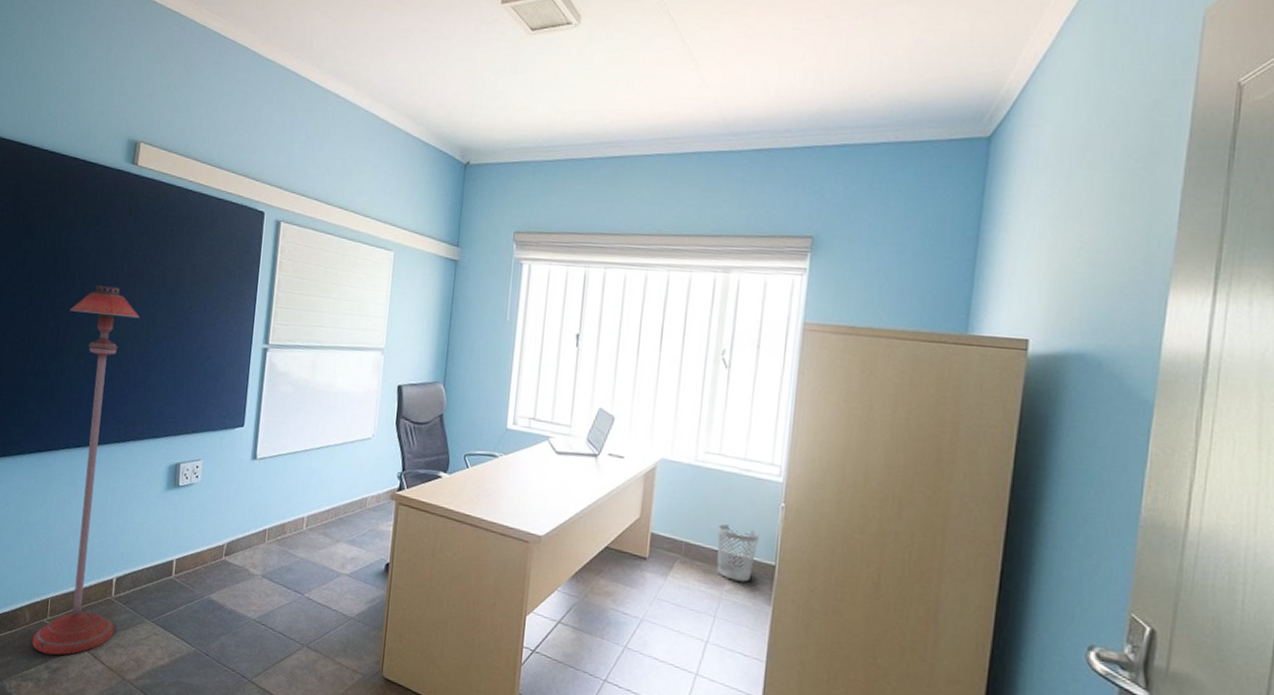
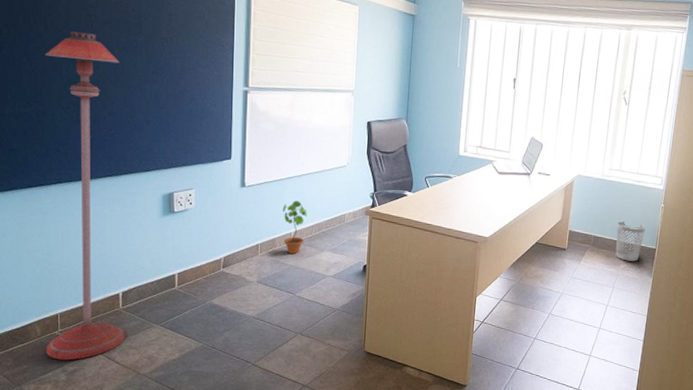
potted plant: none [295,478,324,544] -> present [283,201,307,254]

